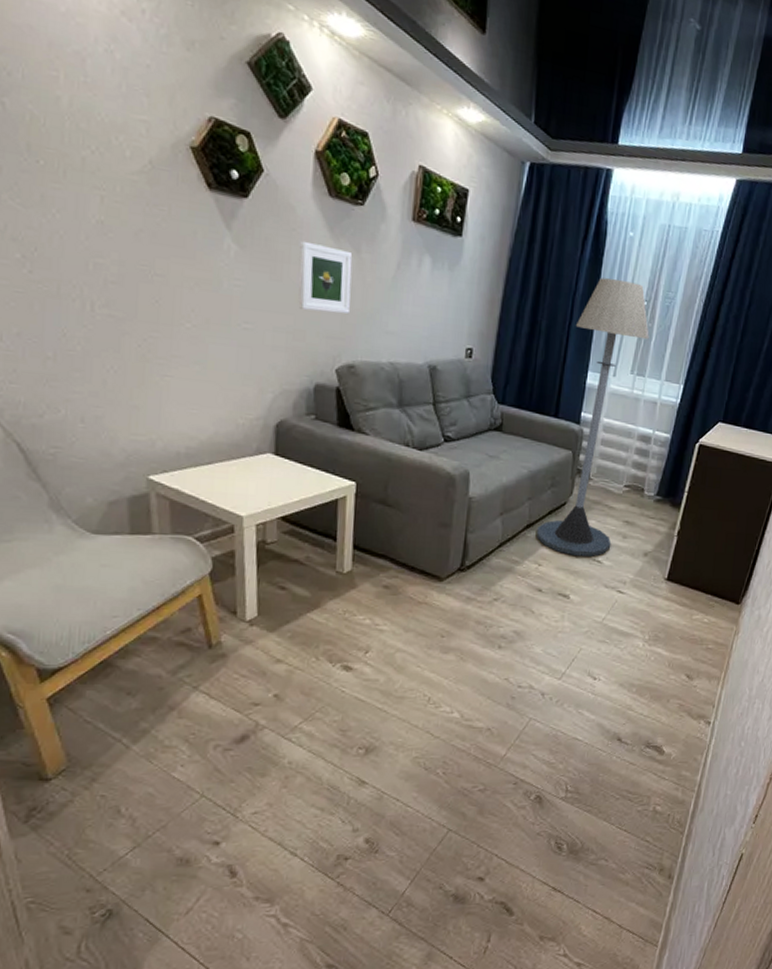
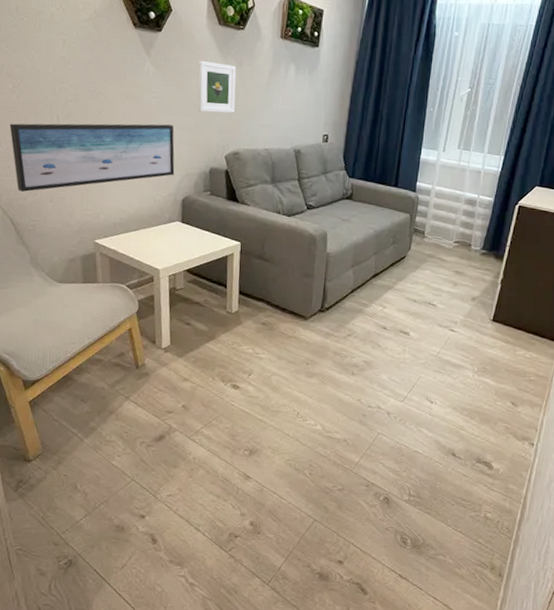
wall art: none [16,308,266,407] -> present [9,123,175,192]
floor lamp: present [537,278,649,556] -> none [382,71,473,301]

